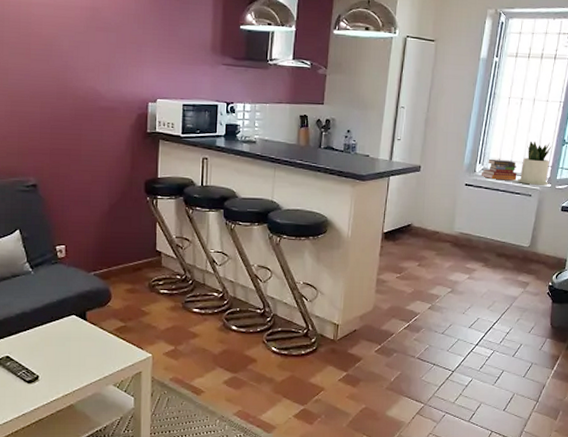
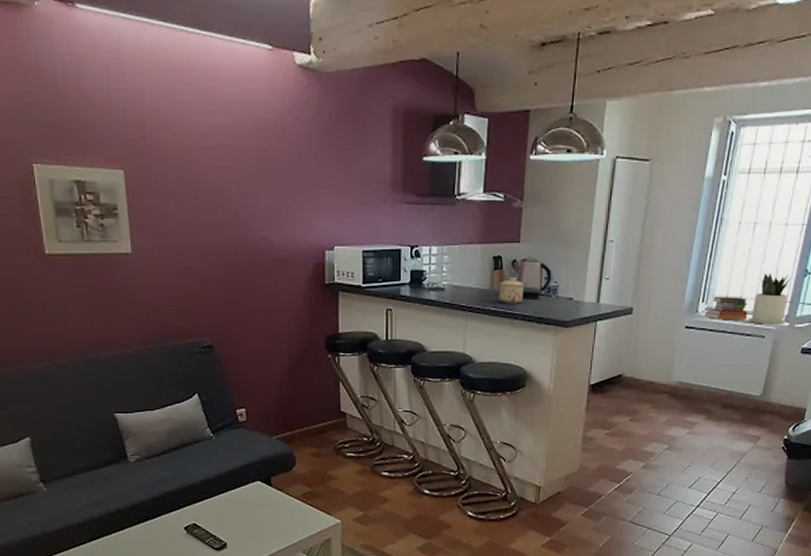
sugar bowl: none [304,135,327,158] -> present [498,278,525,304]
kettle: none [318,118,351,156] -> present [514,258,552,301]

